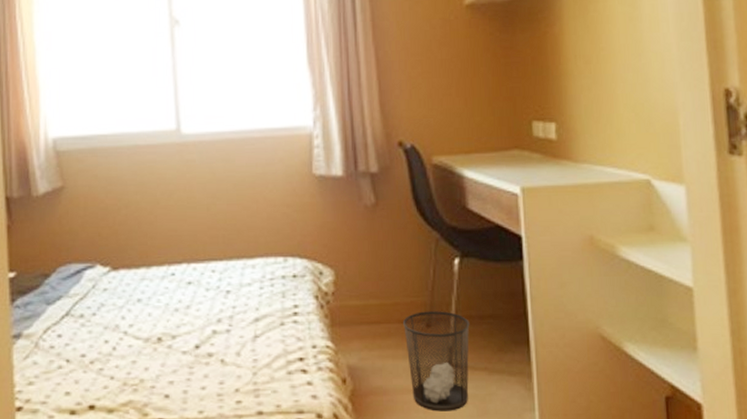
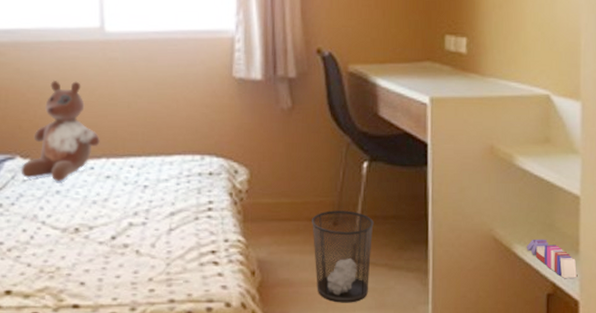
stuffed bear: none [101,184,180,289] -> present [21,79,100,181]
books: none [637,336,697,380] -> present [526,239,577,279]

